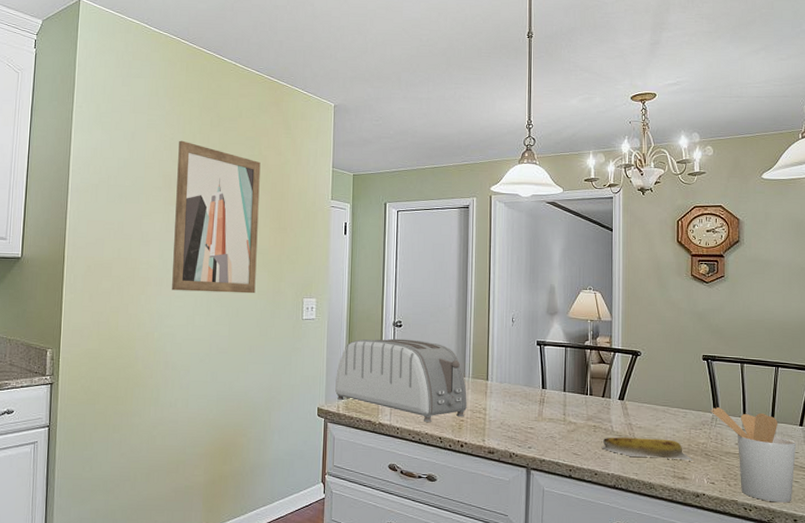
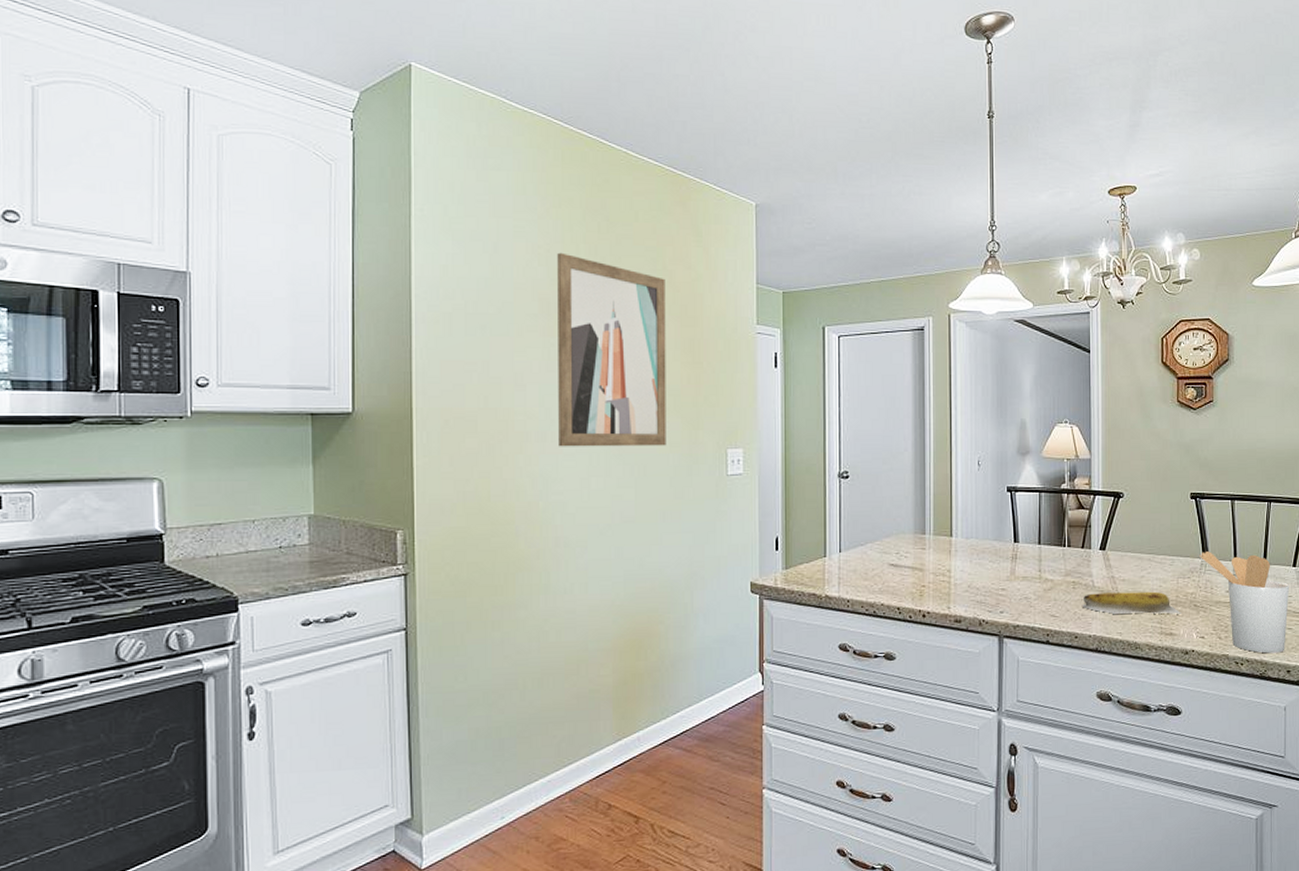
toaster: present [335,338,467,422] -> none [771,492,928,591]

